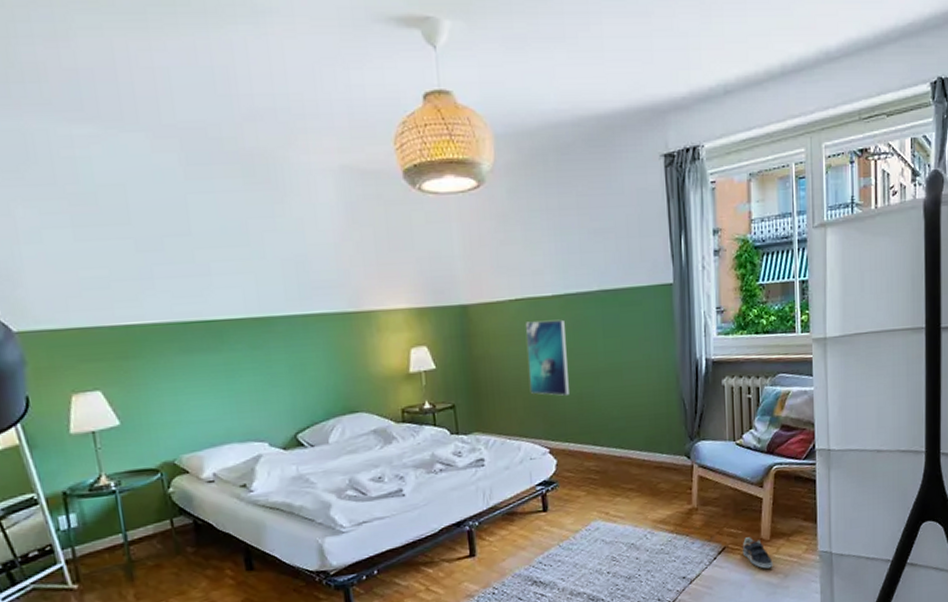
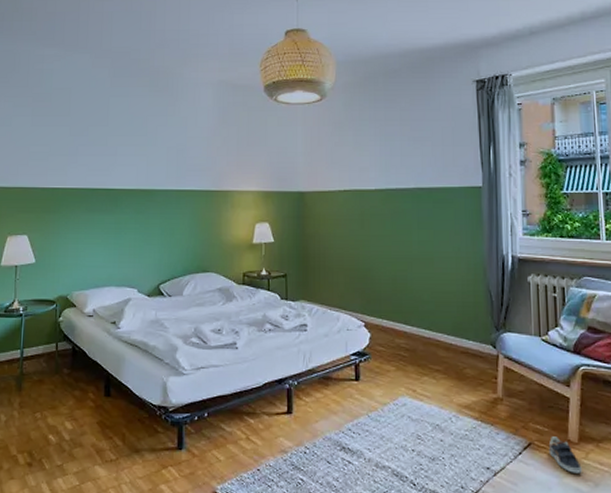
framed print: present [526,319,569,396] -> none [350,210,386,276]

